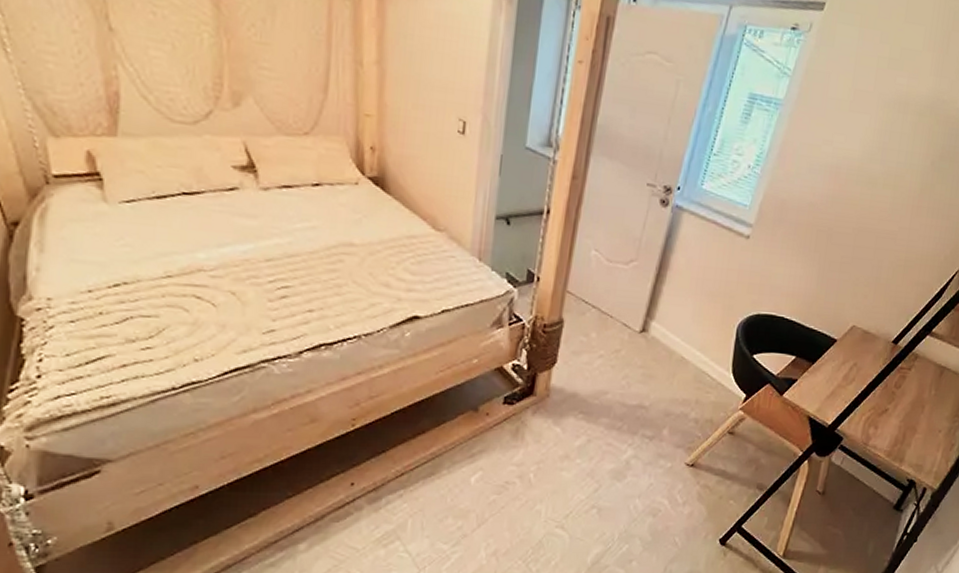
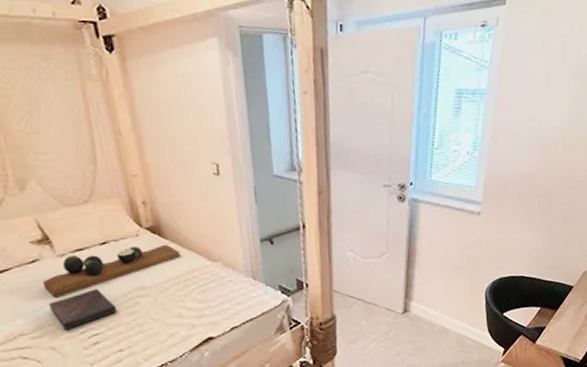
decorative tray: none [236,190,402,236] -> present [42,244,181,298]
book: none [238,234,316,276] -> present [48,289,117,331]

